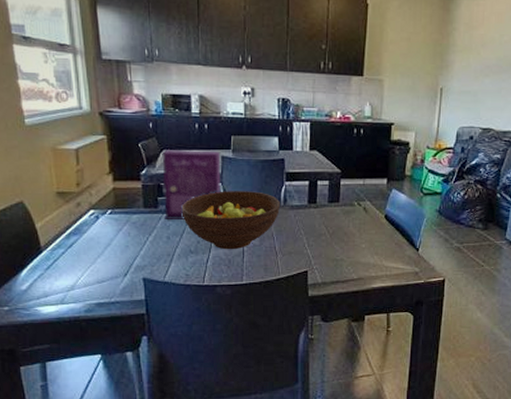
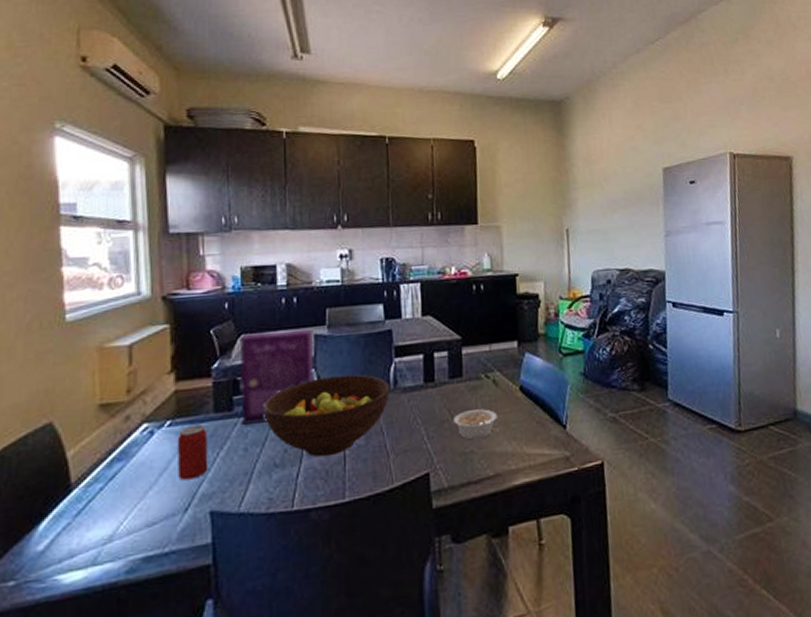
beverage can: none [117,215,141,254] -> present [178,424,208,480]
legume: none [329,229,370,251] -> present [453,409,504,440]

